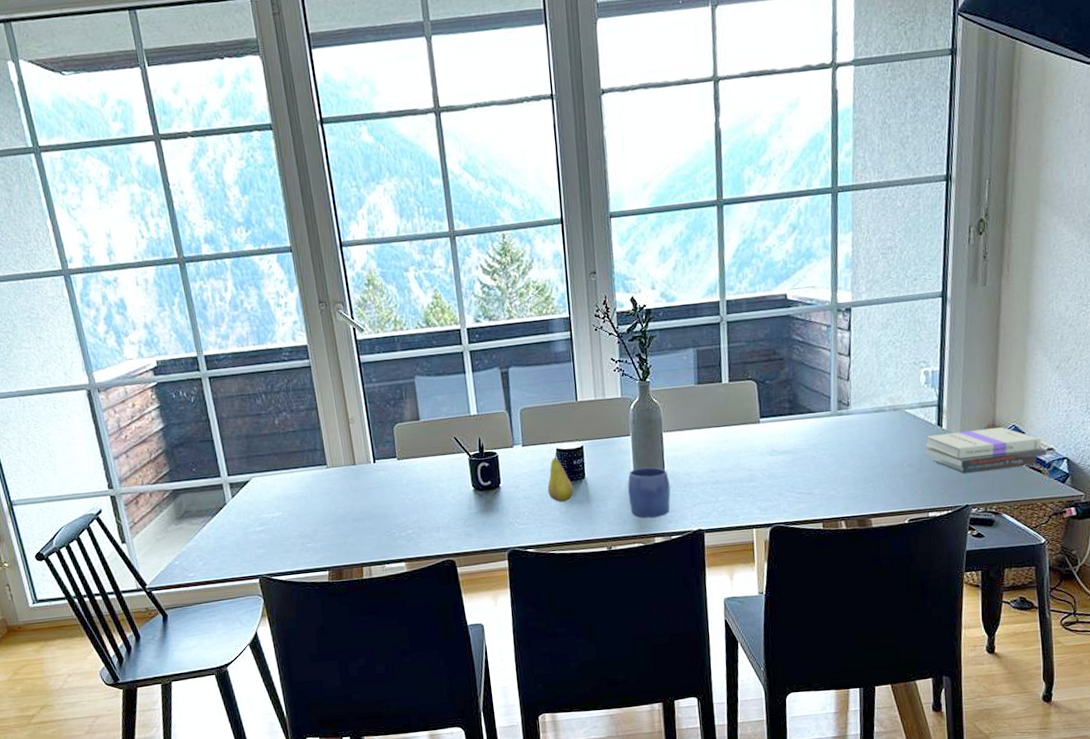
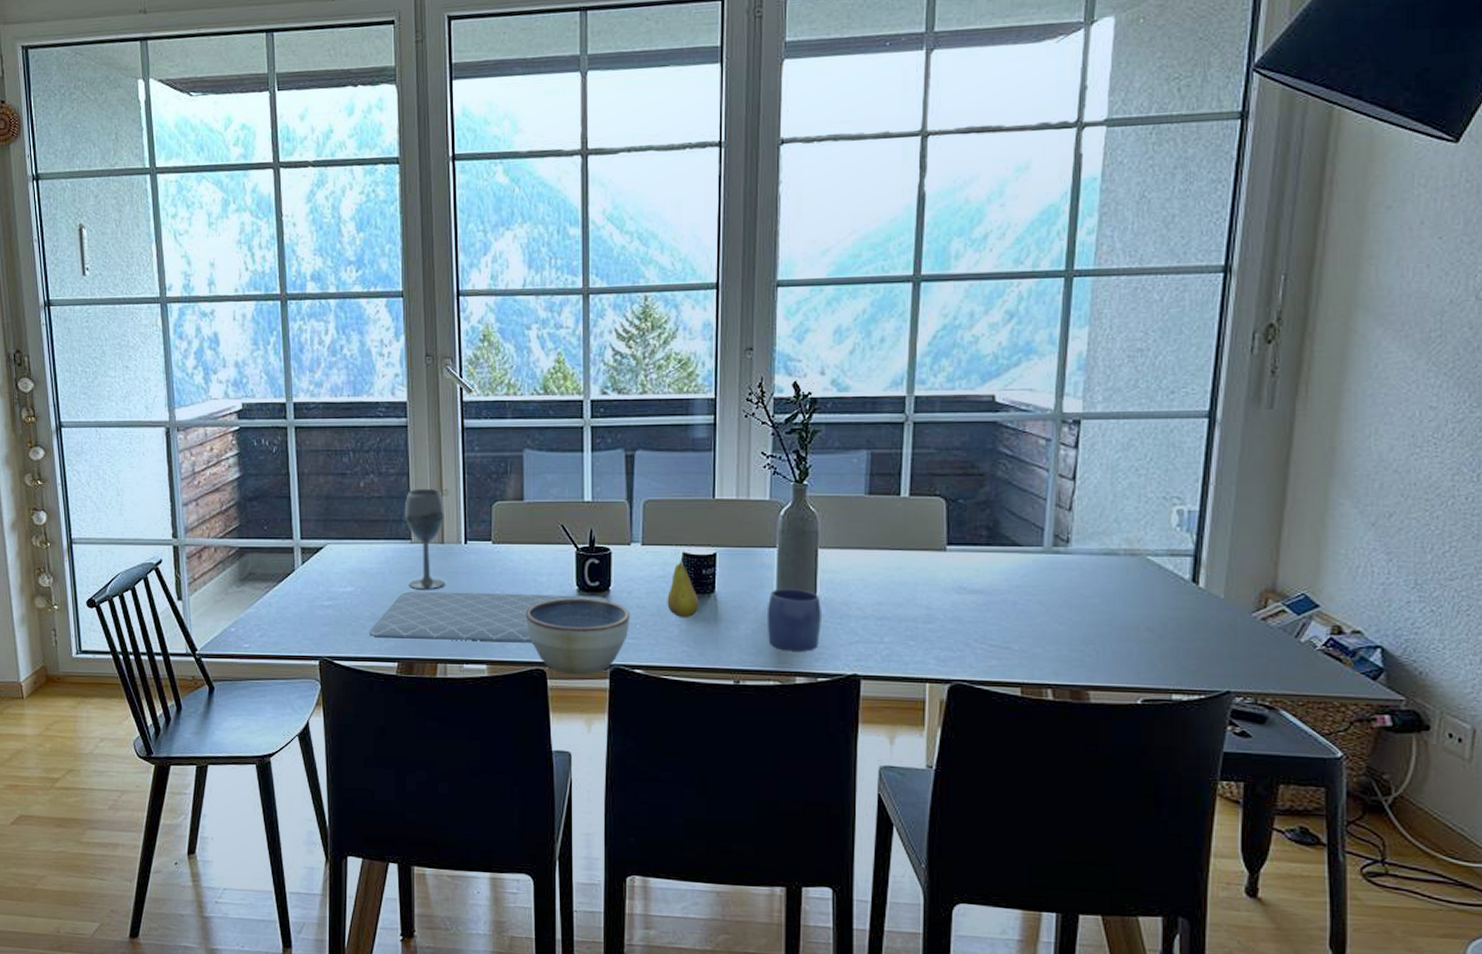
placemat: none [300,493,501,552] -> present [369,591,609,643]
wine glass: none [317,419,361,507] -> present [404,488,445,590]
bowl: none [432,495,520,561] -> present [525,598,631,675]
books: present [925,427,1047,474] -> none [1173,593,1352,651]

